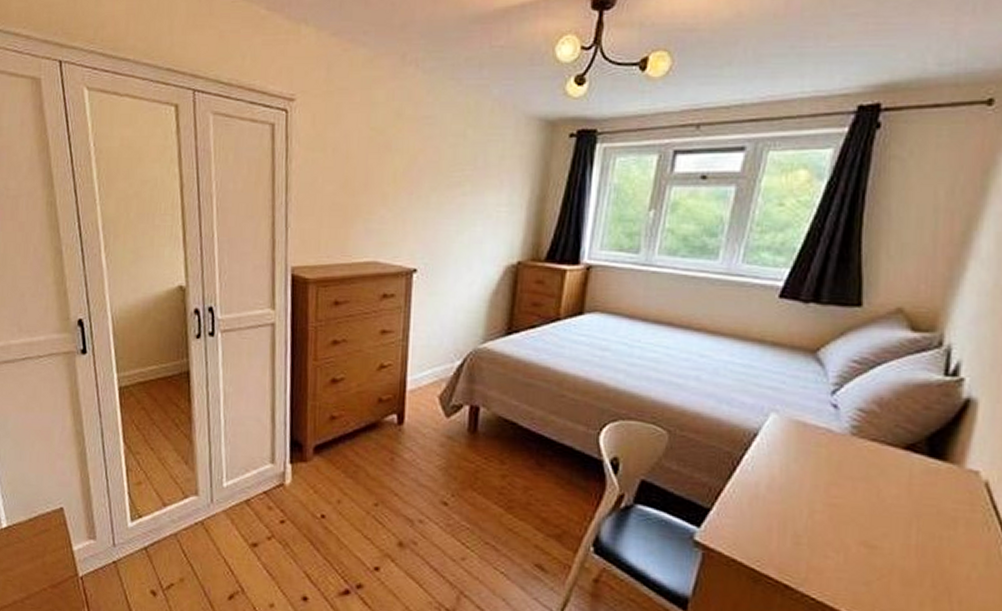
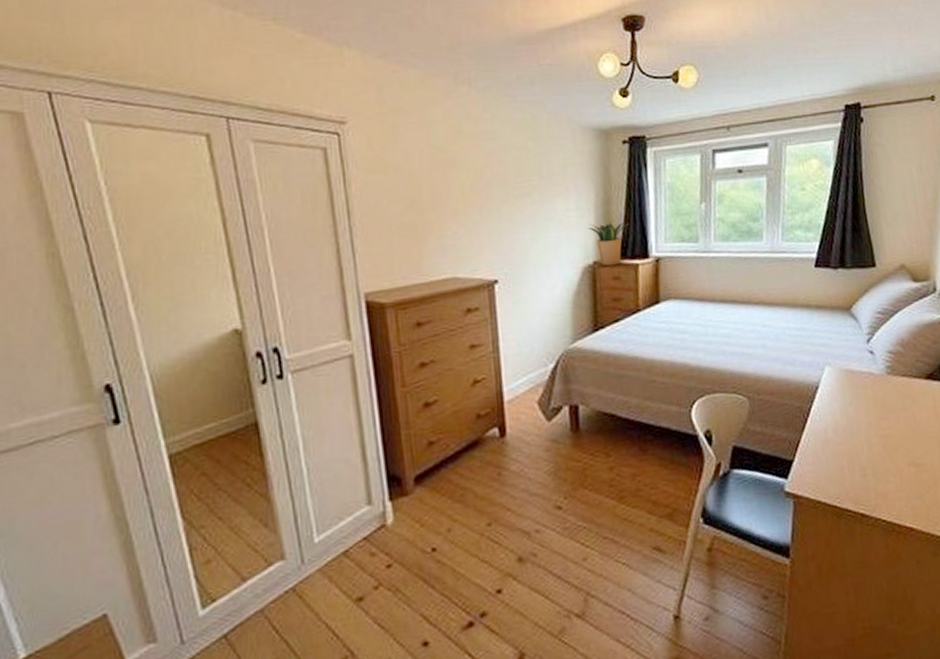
potted plant: none [517,221,563,269] -> present [588,221,630,266]

